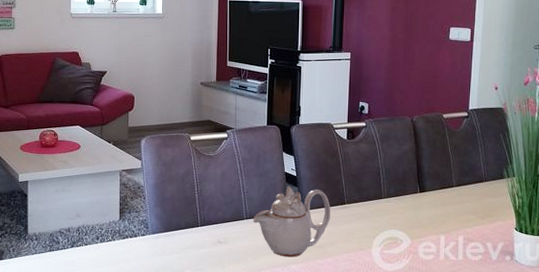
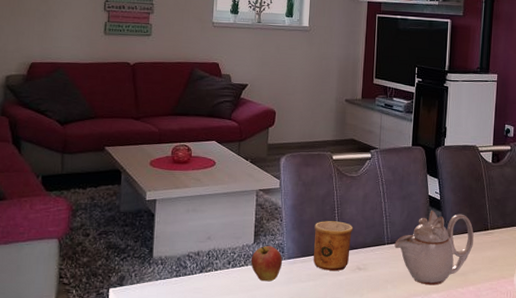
fruit: none [117,222,147,255] -> present [250,246,283,282]
cup: none [175,198,213,245] -> present [313,221,354,272]

